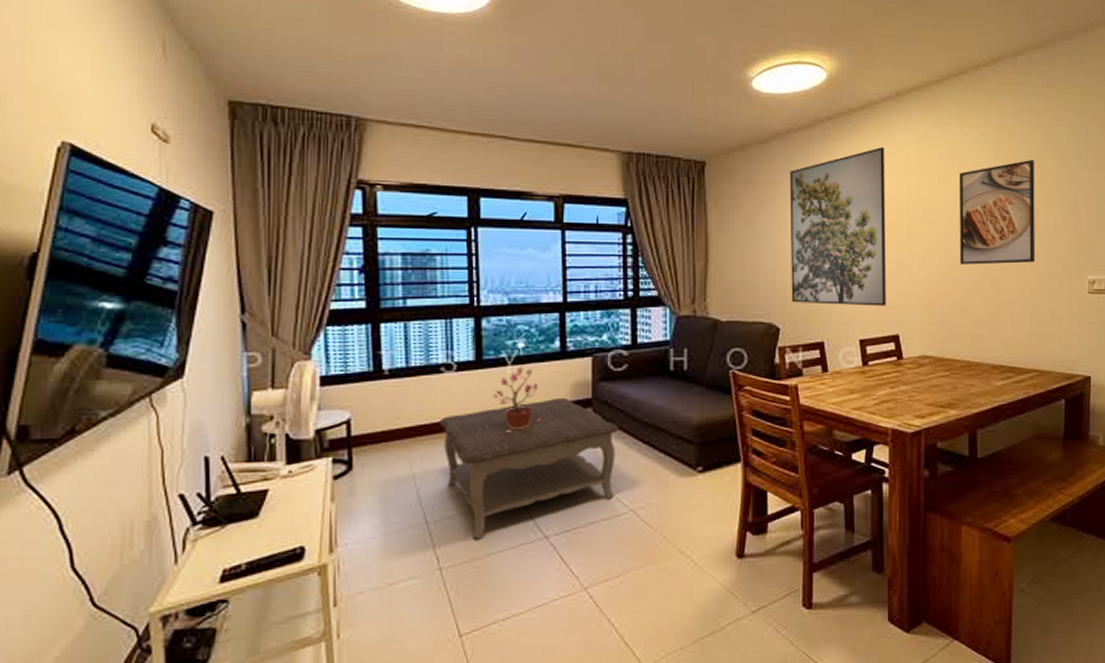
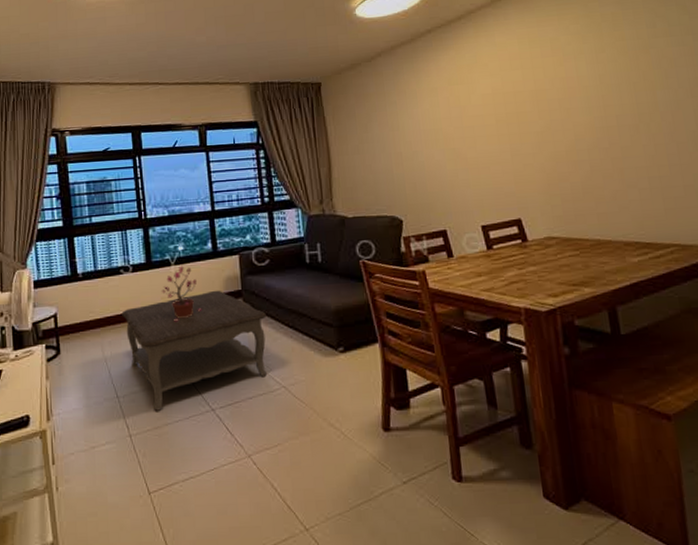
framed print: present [790,146,886,306] -> none [397,49,505,197]
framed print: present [960,159,1036,265] -> none [565,41,660,148]

